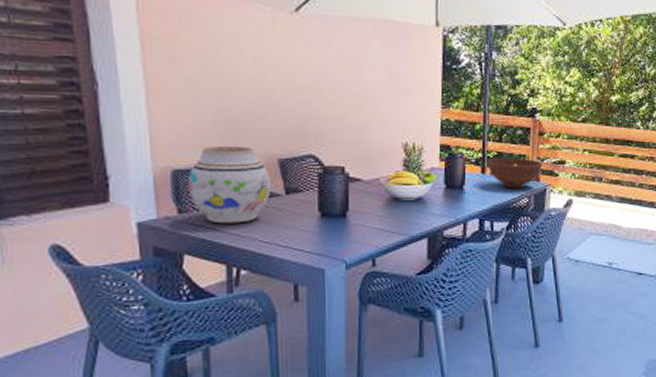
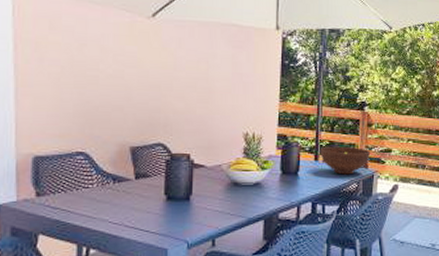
vase: present [187,147,272,224] -> none [46,136,123,206]

